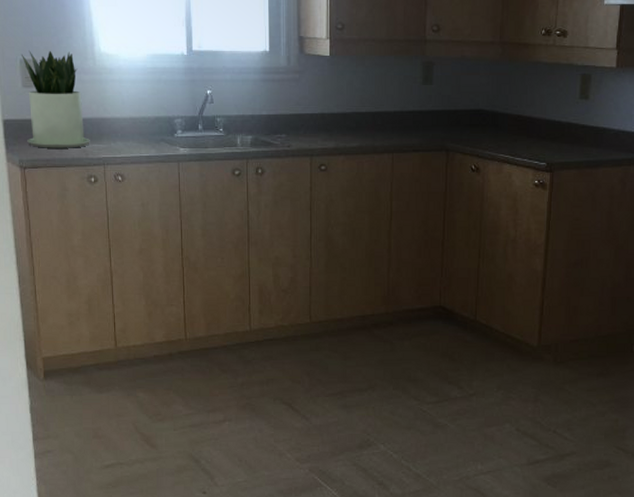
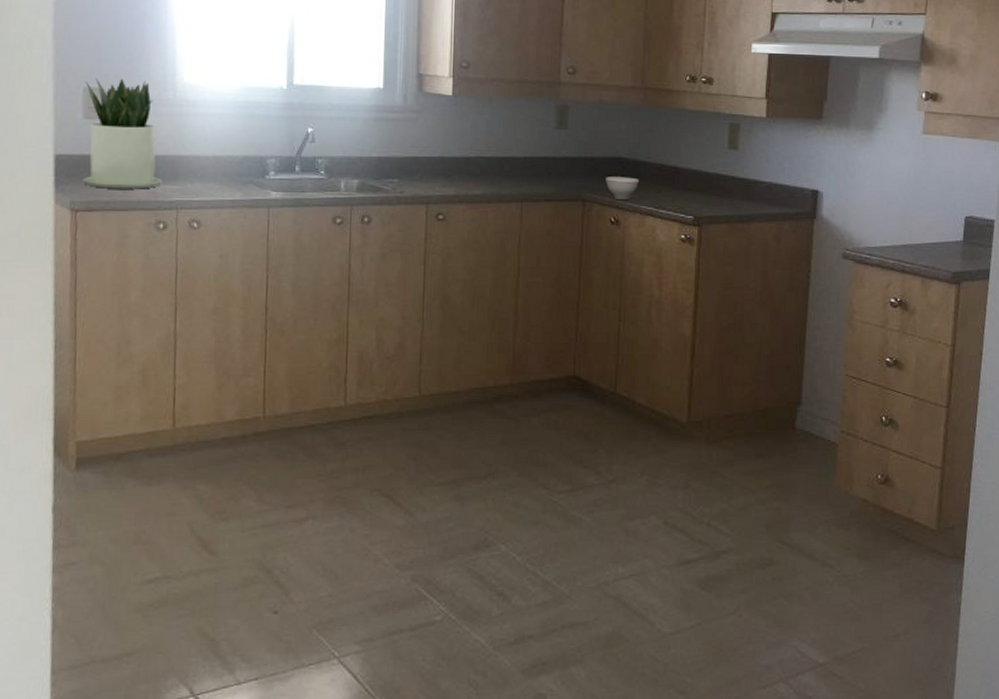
bowl: none [467,128,497,150] -> present [606,177,639,201]

